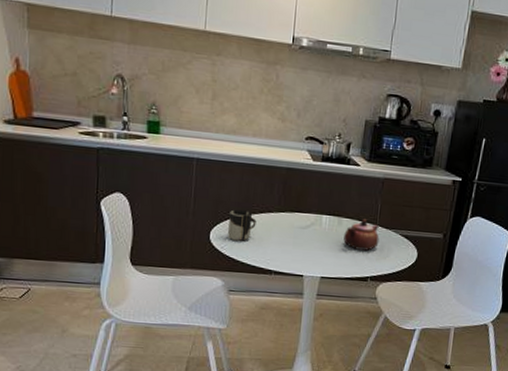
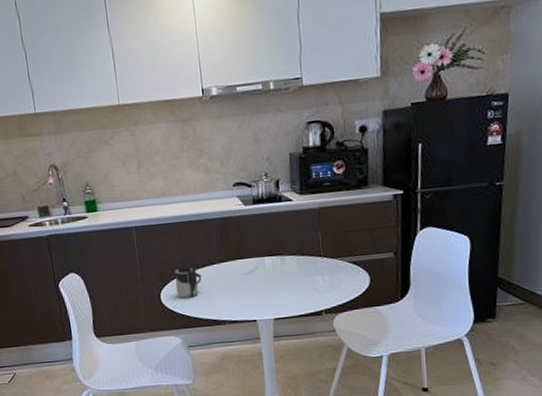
teapot: present [343,219,379,251] -> none [289,253,327,286]

